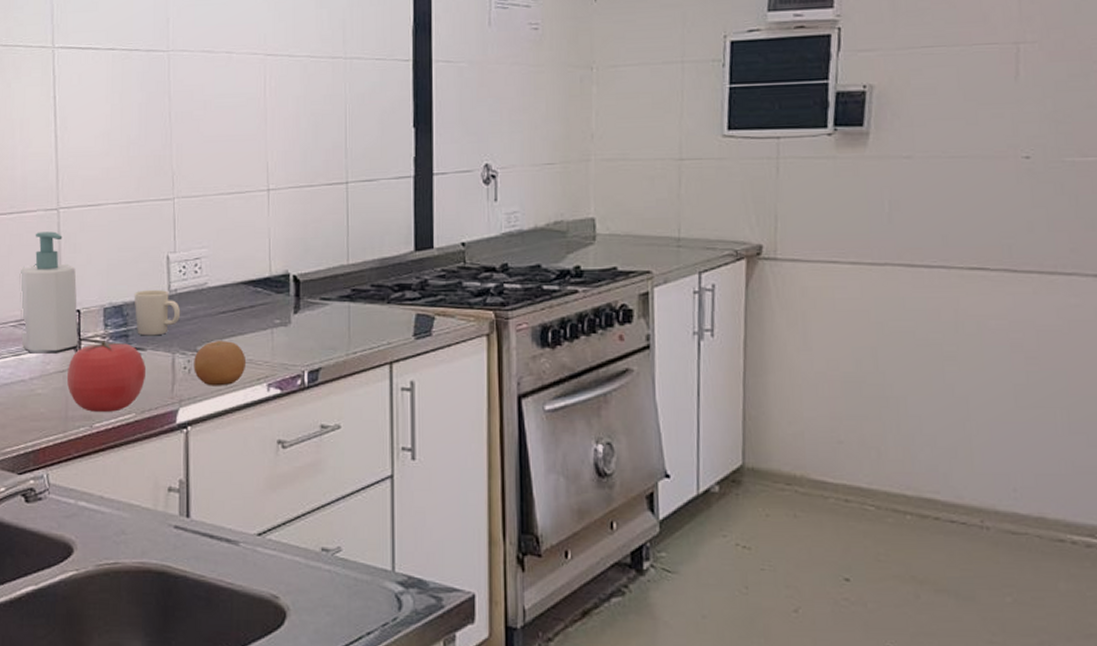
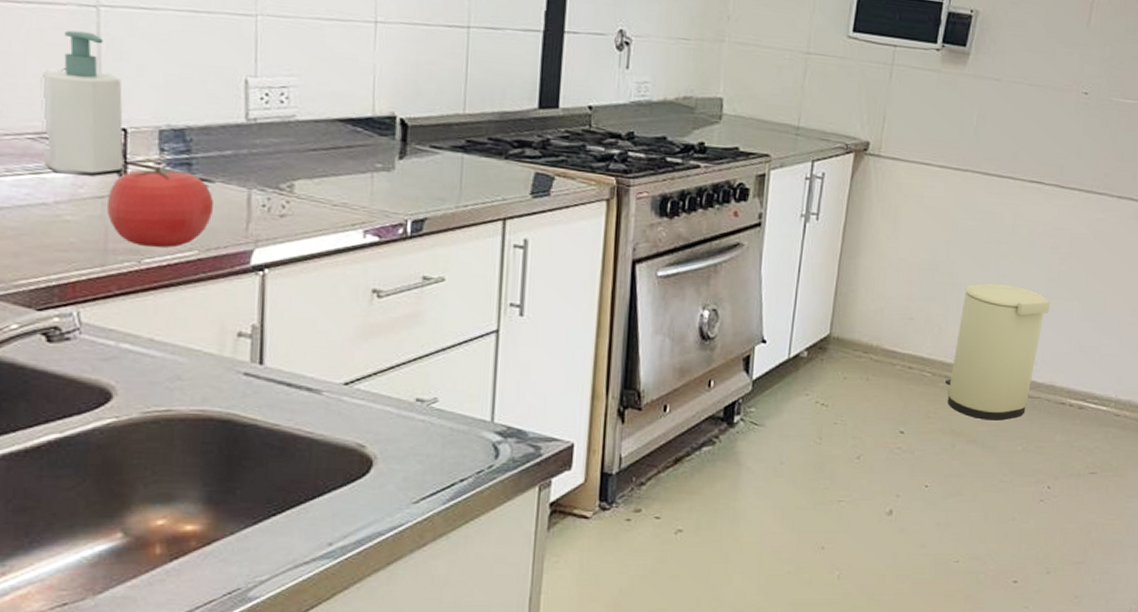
mug: present [134,290,181,336] -> none [200,115,261,168]
fruit: present [194,340,247,386] -> none [274,179,340,229]
pedal bin: none [893,393,1023,564] -> present [944,283,1051,421]

